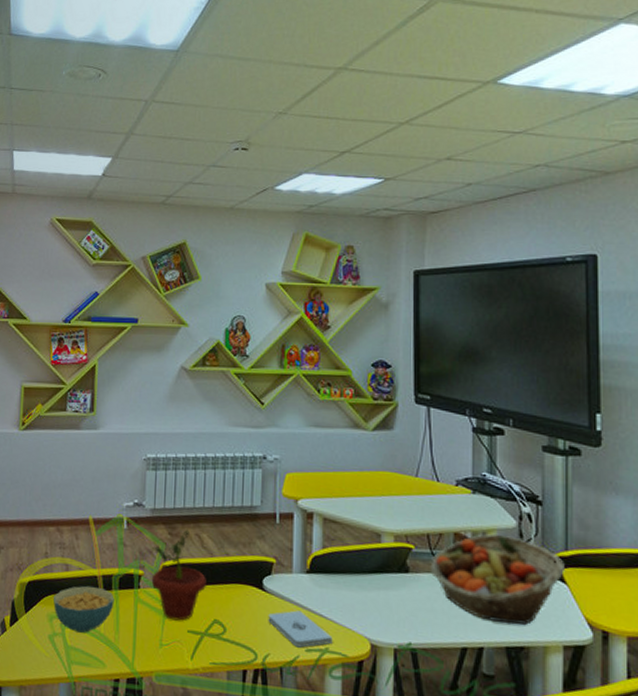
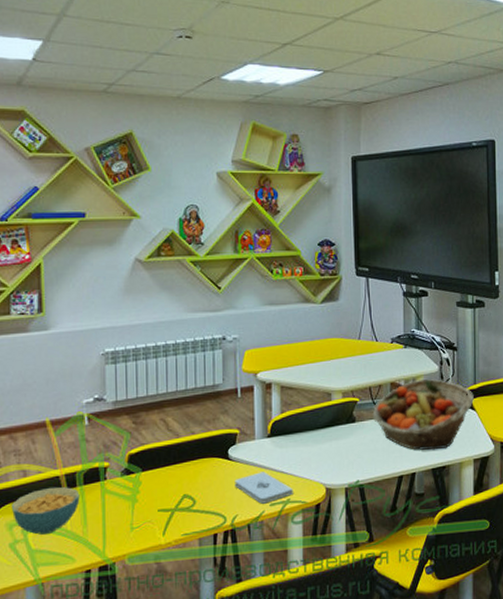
potted plant: present [151,528,206,621] -> none [117,413,174,504]

